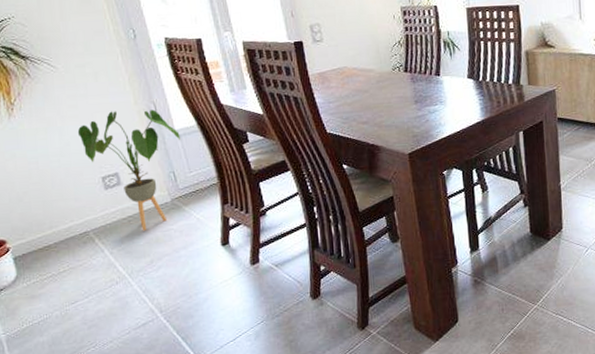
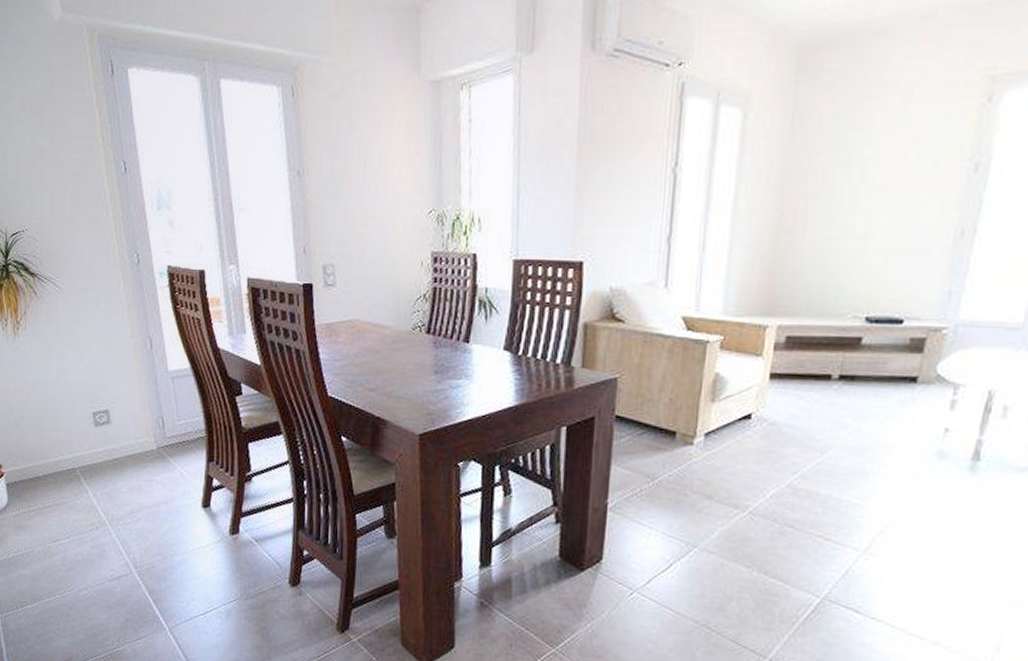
house plant: present [77,109,180,231] -> none [74,342,172,478]

